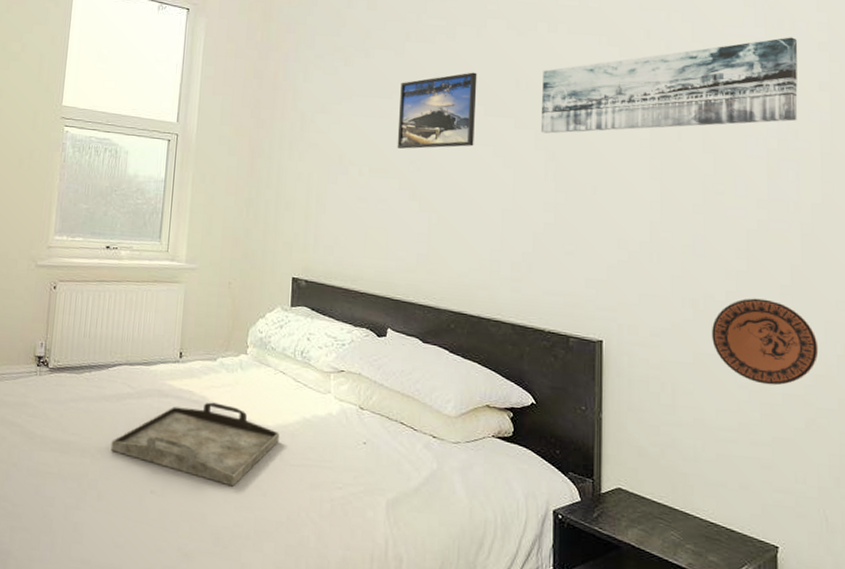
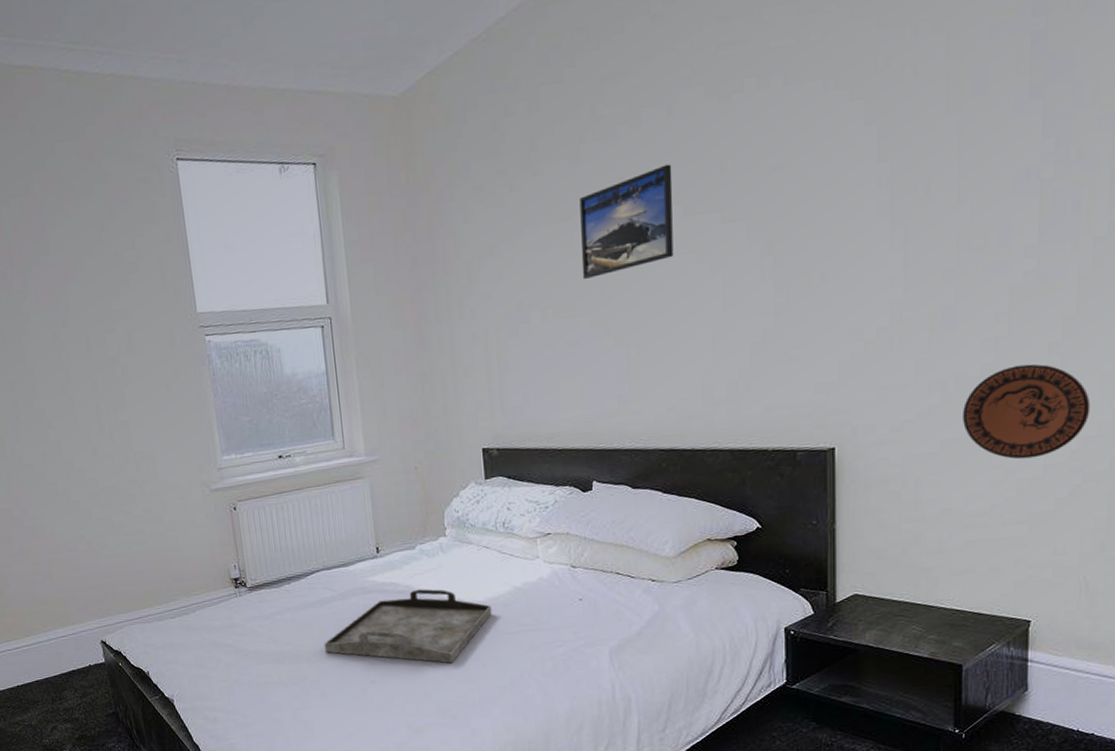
wall art: present [540,37,798,134] -> none [753,20,1090,223]

